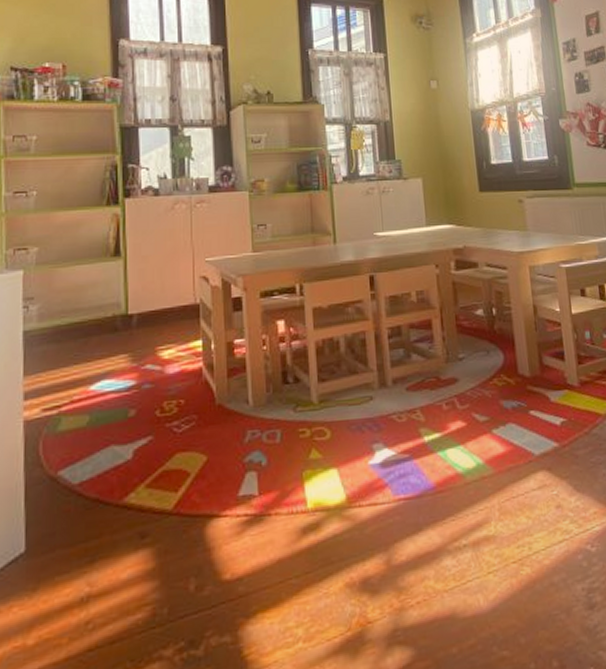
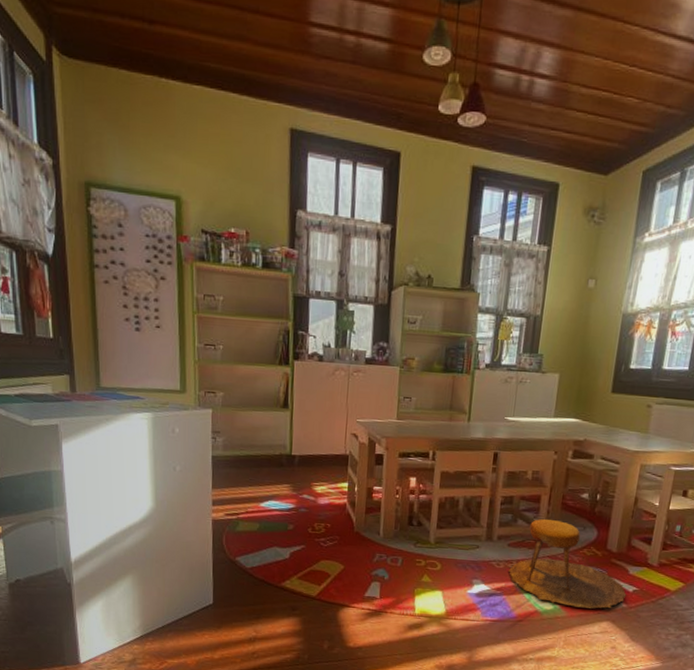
stool: none [414,347,555,459] -> present [509,519,627,609]

